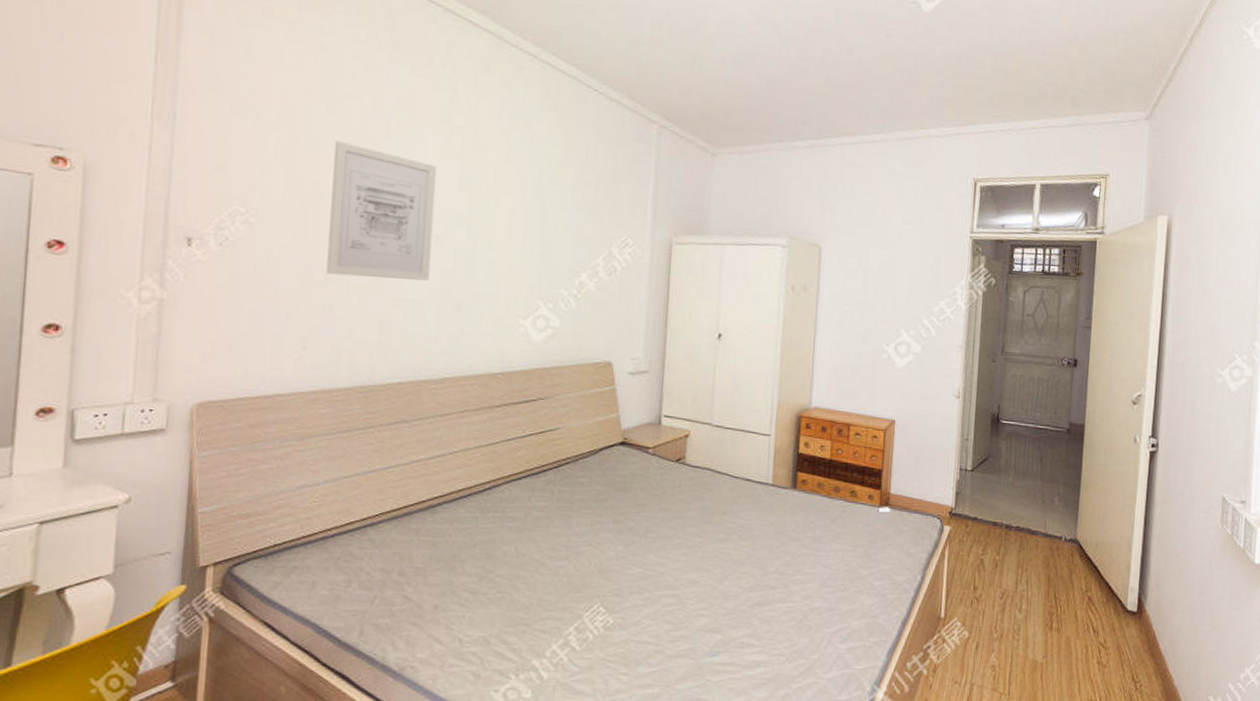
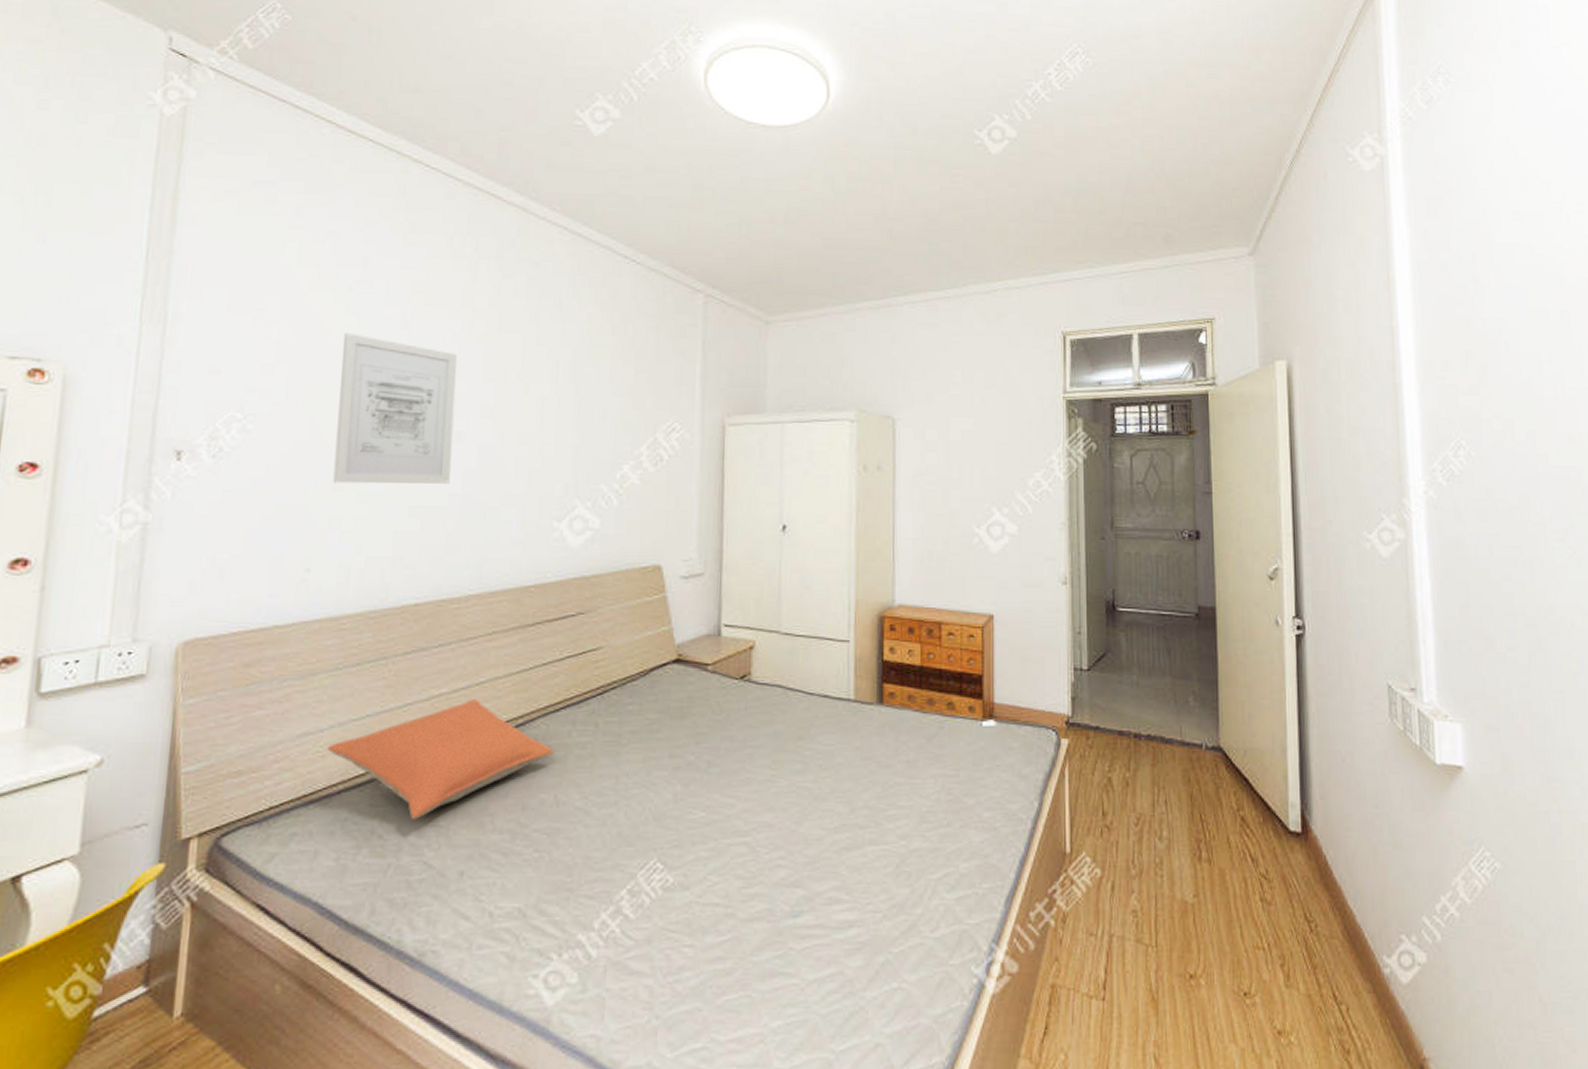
pillow: none [323,465,516,561] -> present [328,699,554,819]

